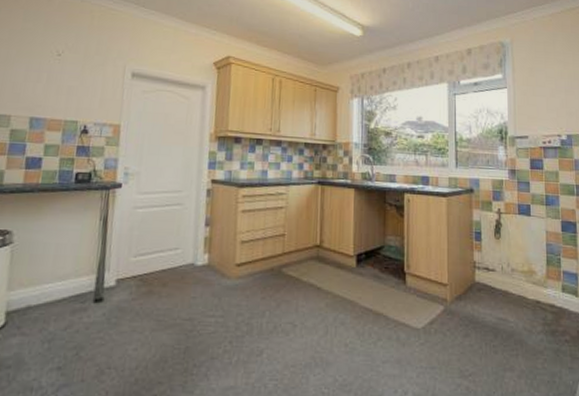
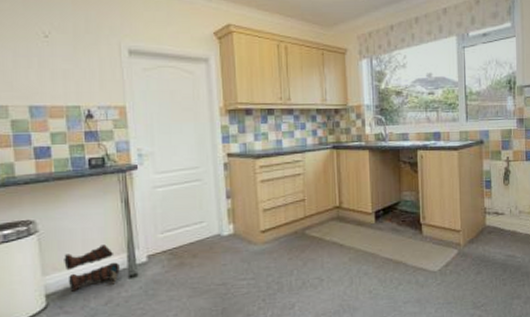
boots: none [31,263,87,311] -> present [64,244,120,292]

